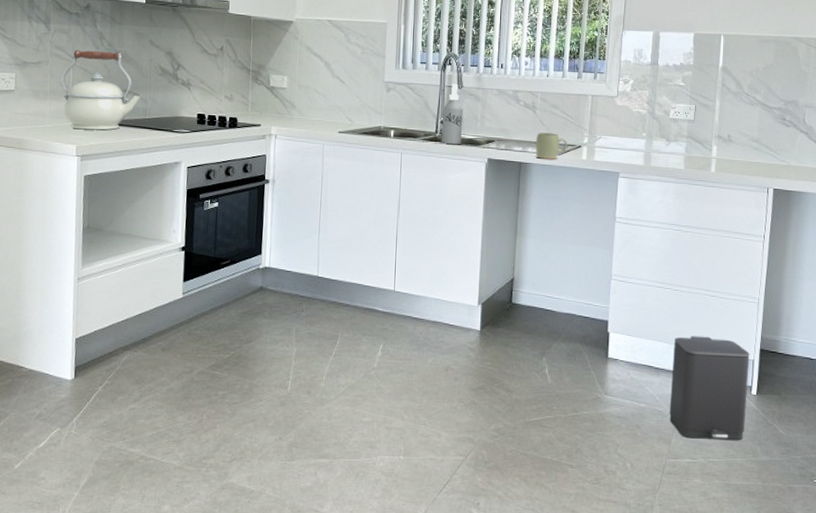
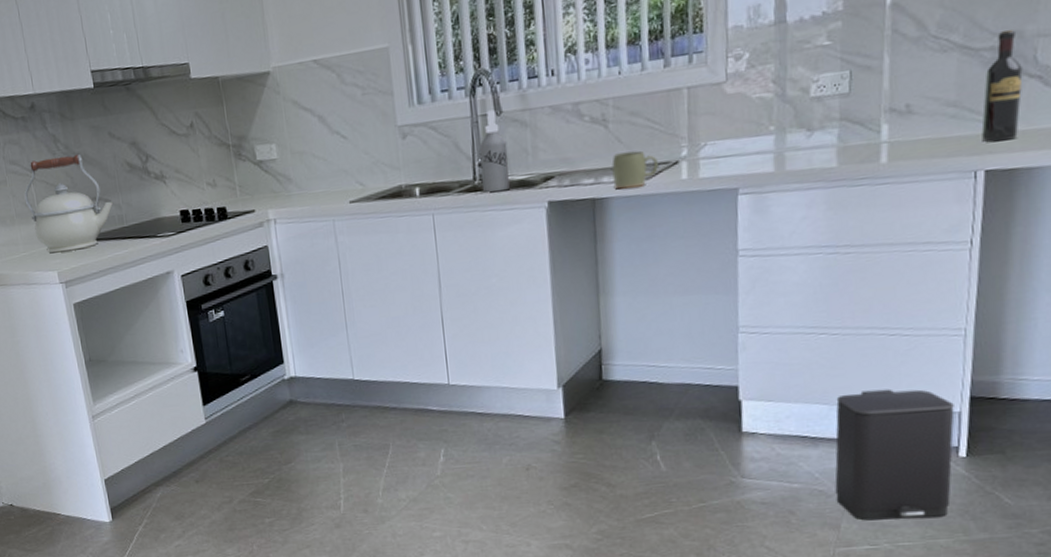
wine bottle: none [772,99,797,171] -> present [981,30,1023,142]

